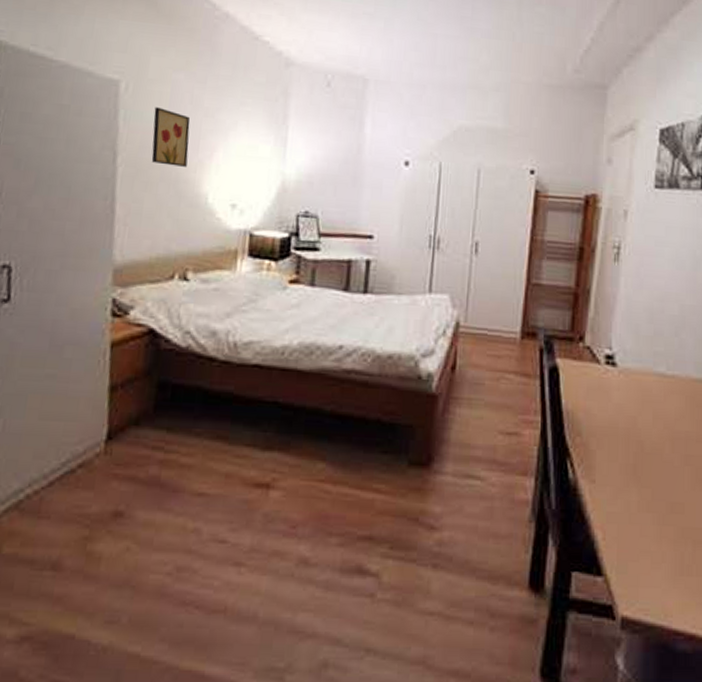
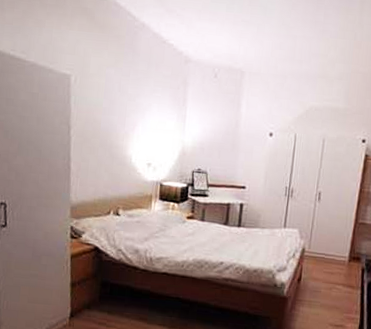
wall art: present [151,107,191,167] -> none [93,94,119,137]

